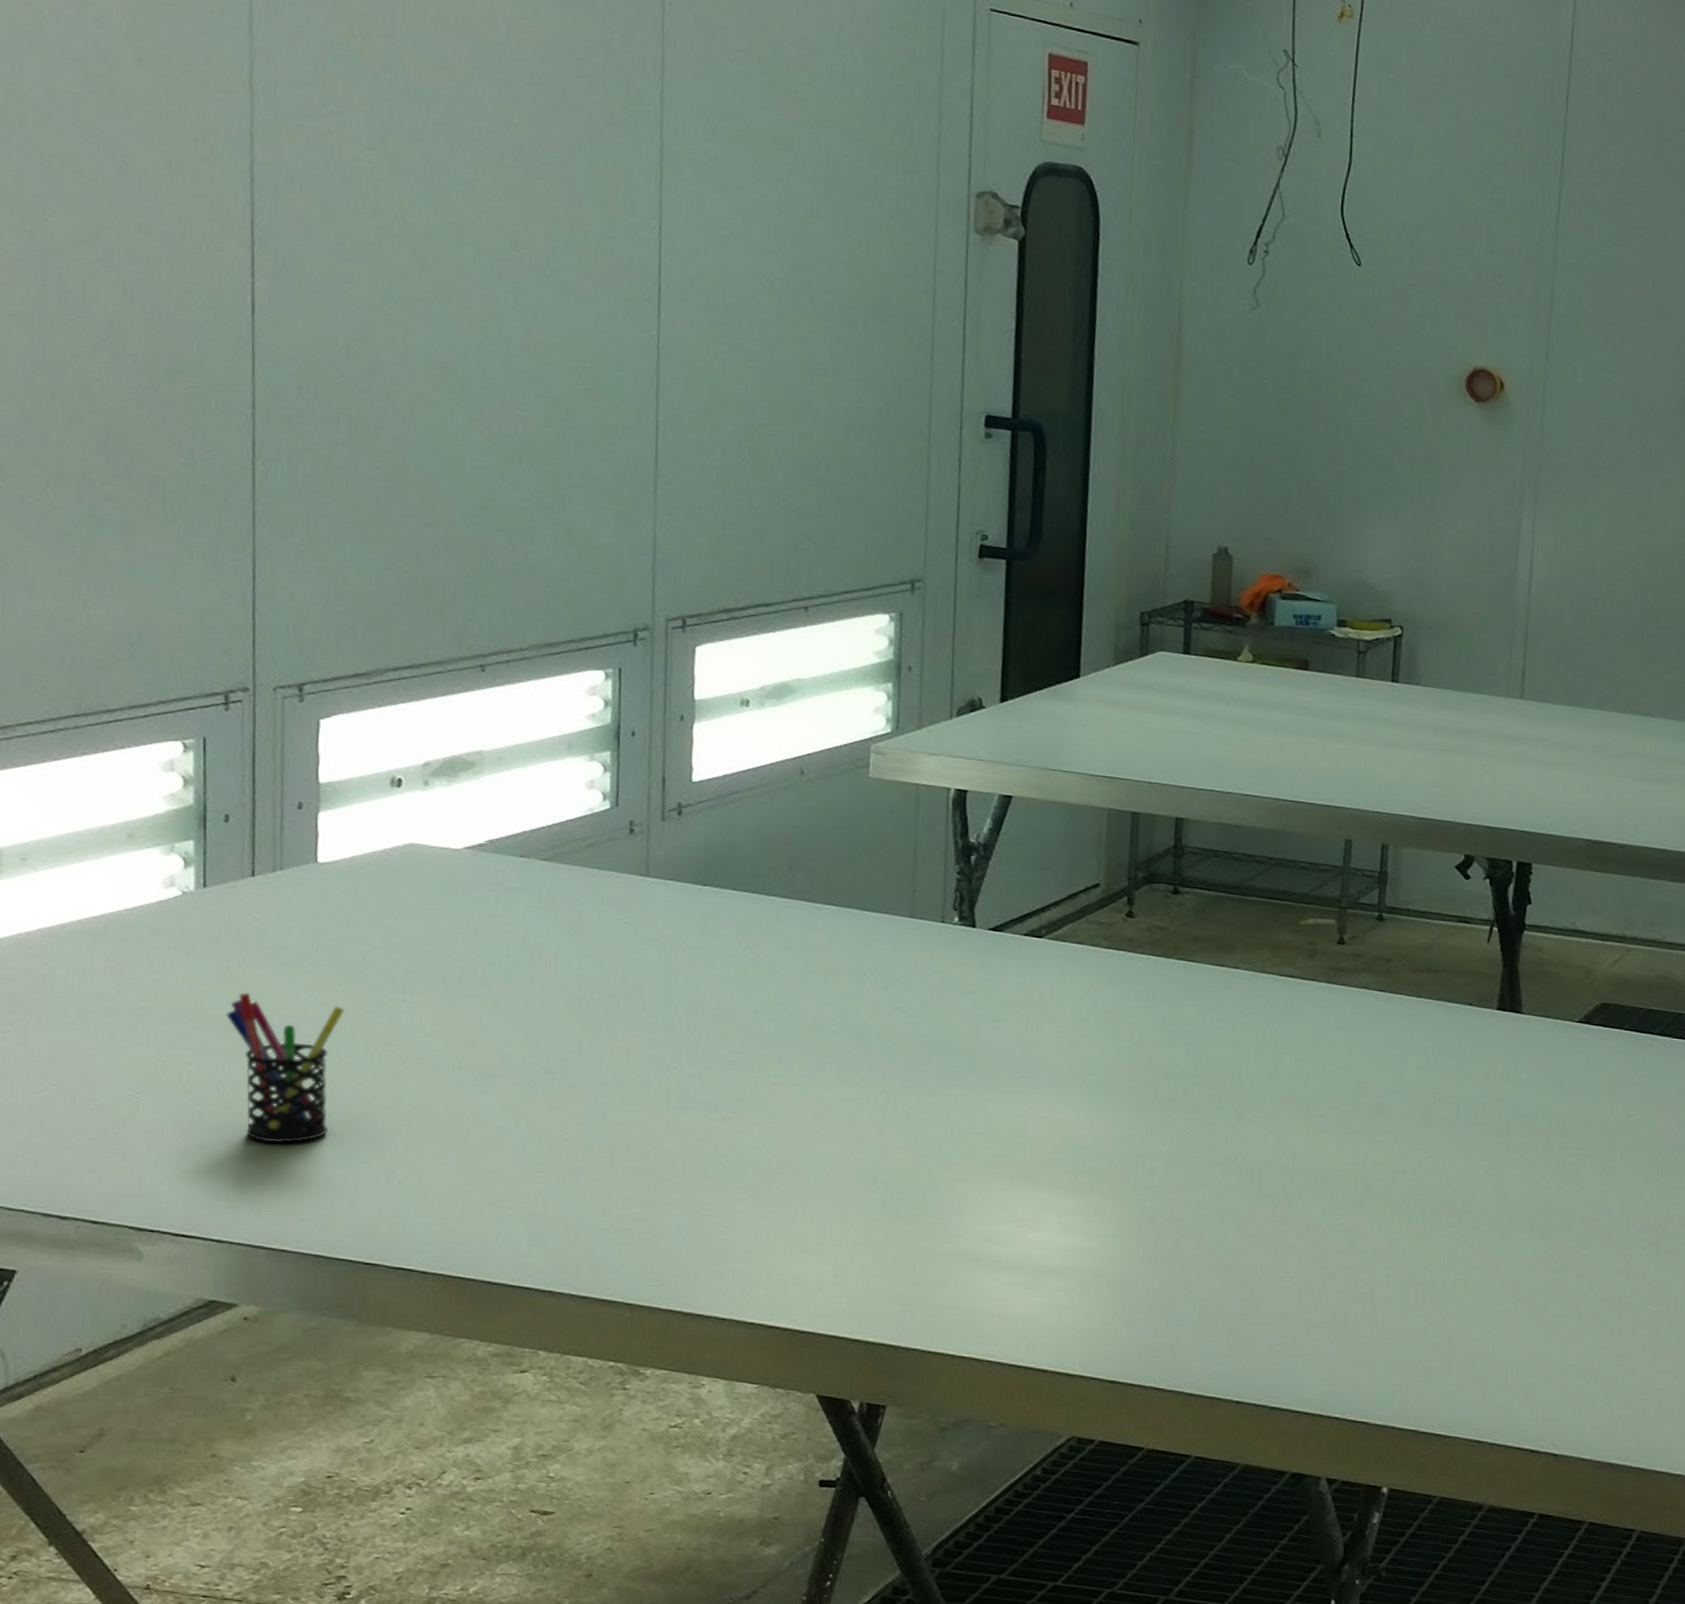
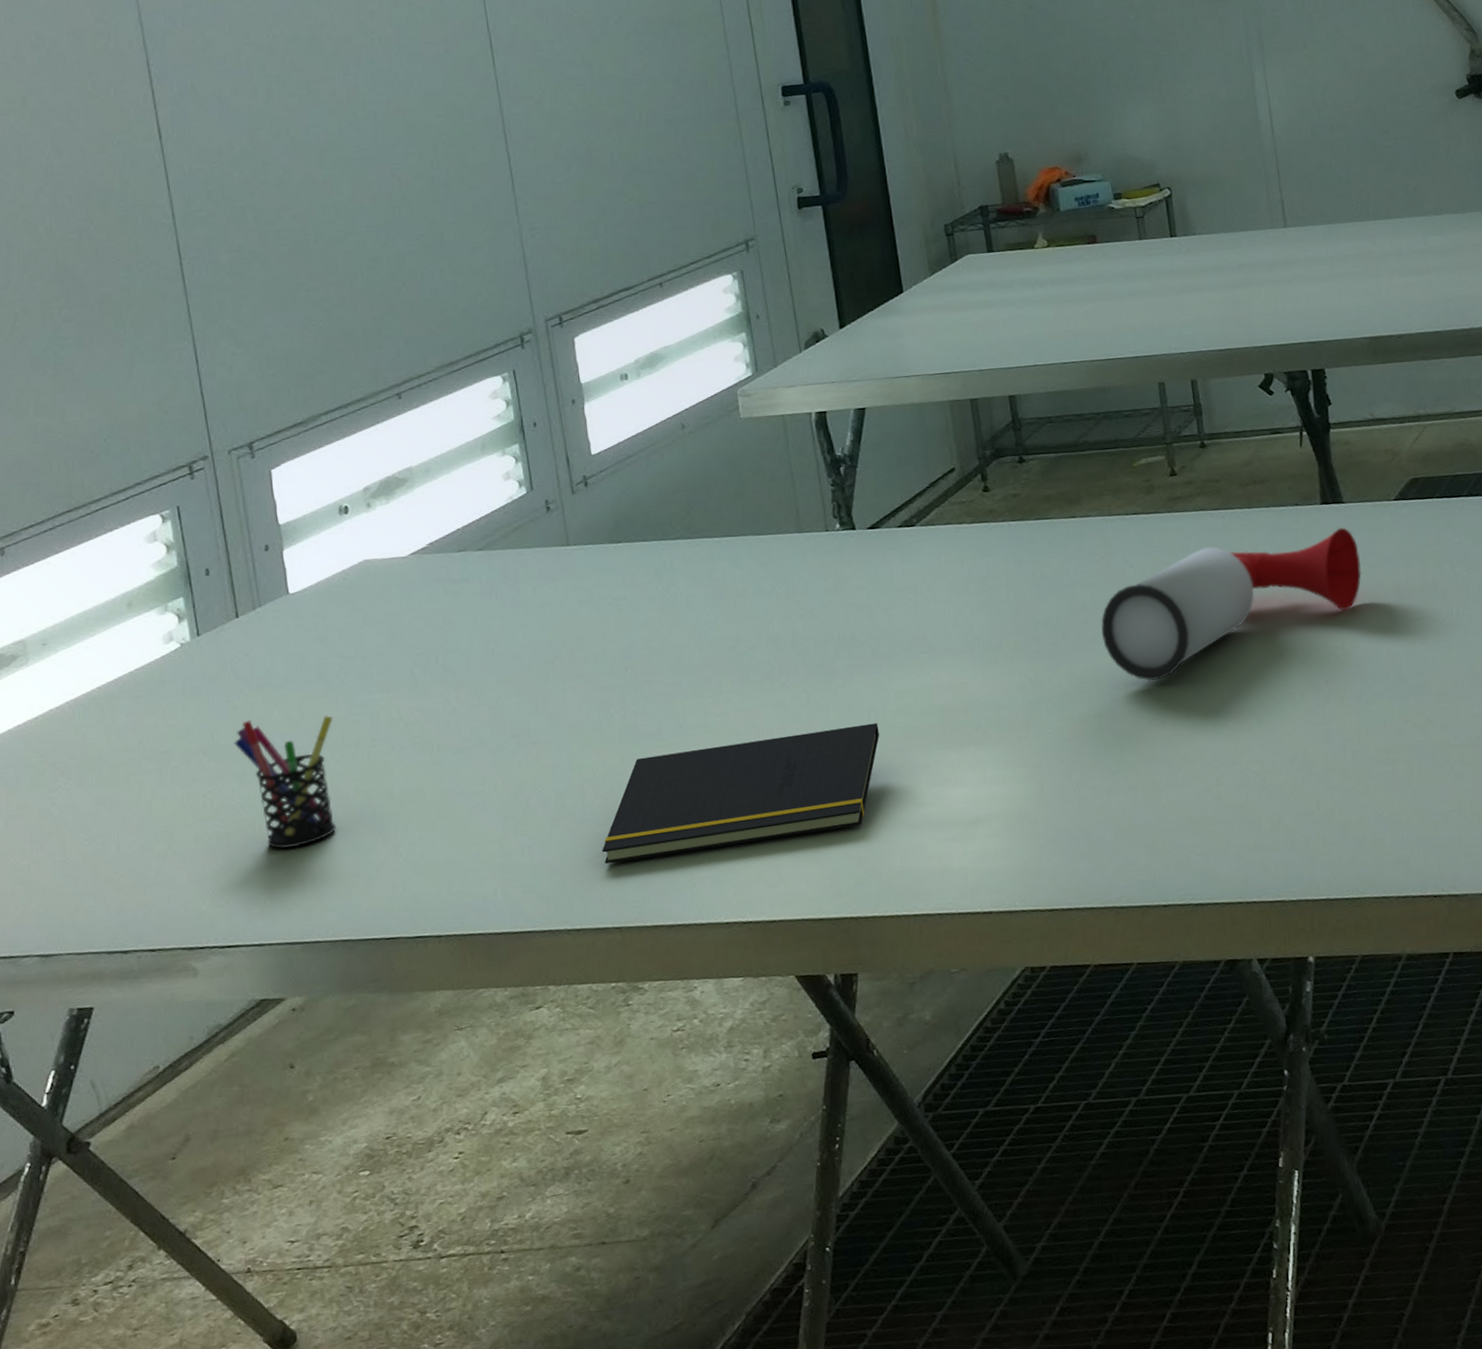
notepad: none [625,1125,960,1249] -> present [602,722,880,864]
air horn: none [1226,1028,1528,1161] -> present [1101,527,1361,681]

